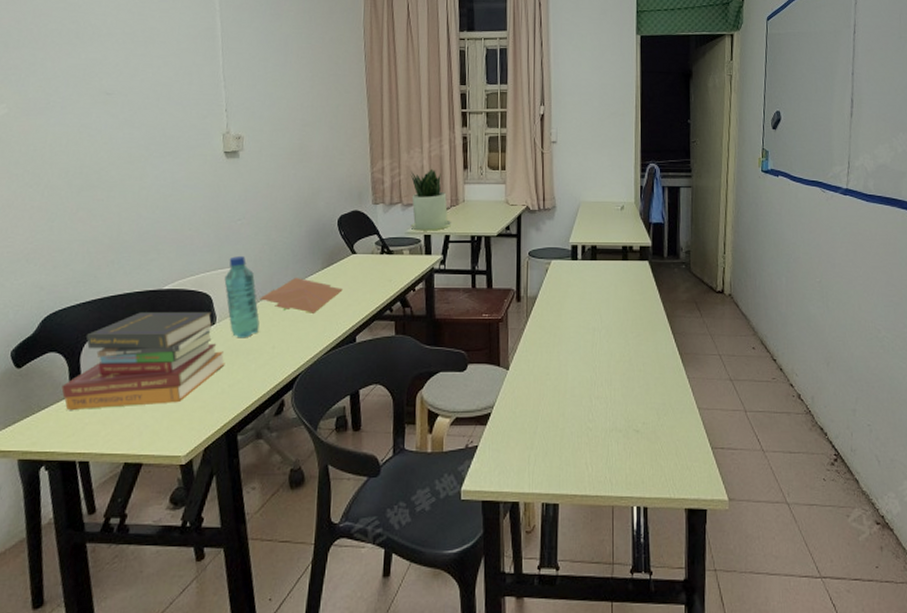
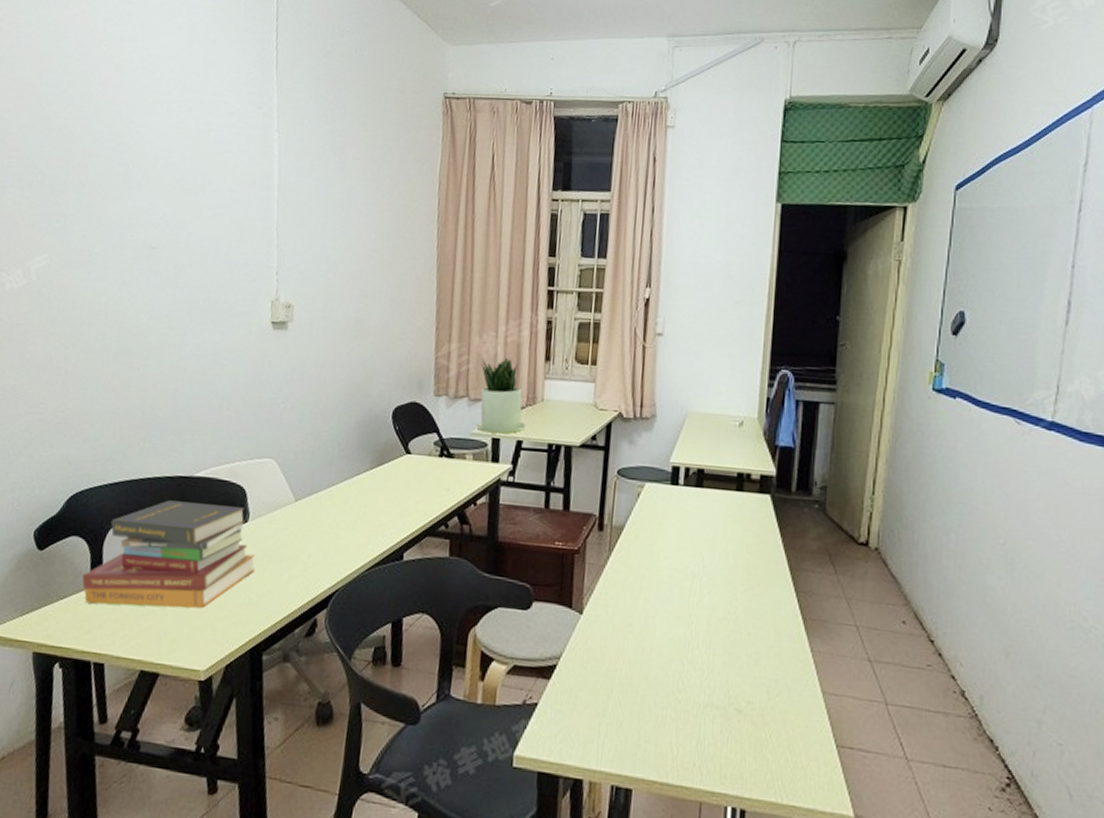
water bottle: present [224,256,260,338] -> none [261,445,297,542]
papers: present [260,277,343,313] -> none [298,475,392,521]

